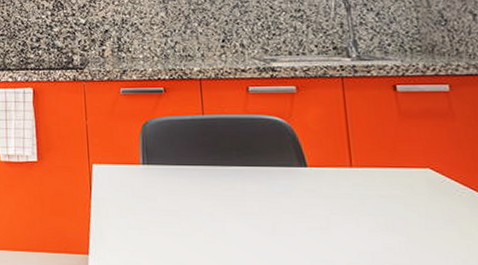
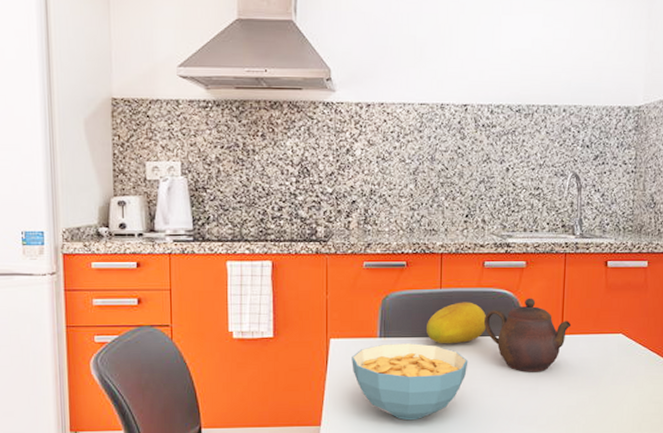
cereal bowl: none [115,171,243,256] -> present [352,343,468,421]
fruit: none [191,129,258,174] -> present [425,302,486,344]
teapot: none [256,125,362,210] -> present [484,298,572,372]

